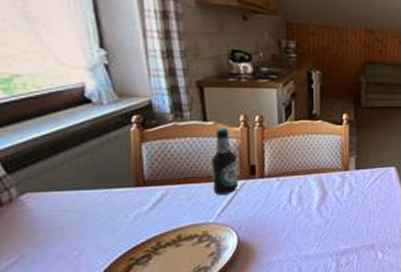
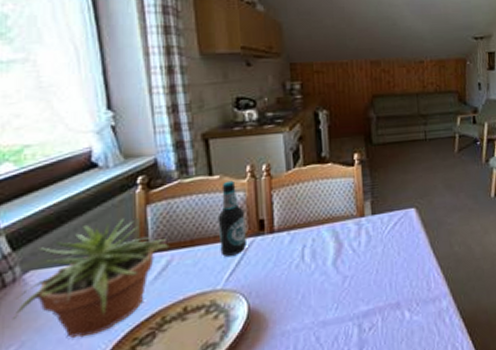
potted plant: none [11,153,164,255] -> present [12,218,170,339]

